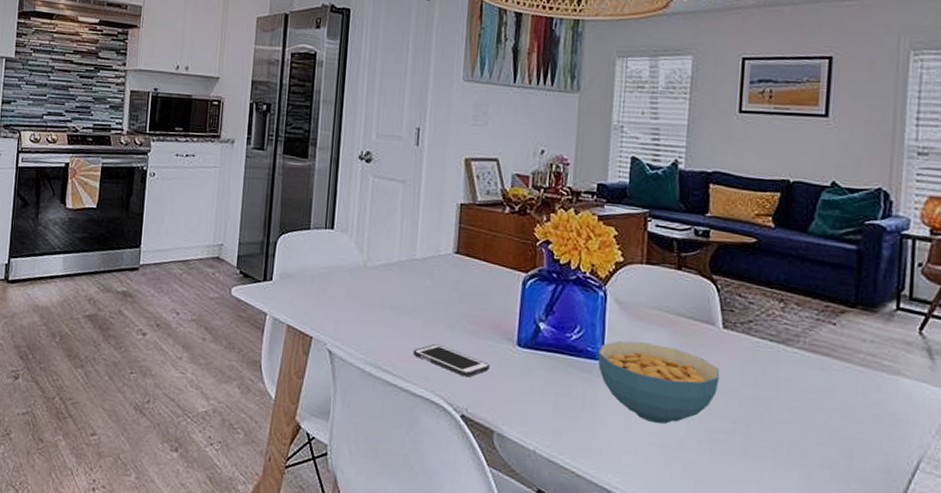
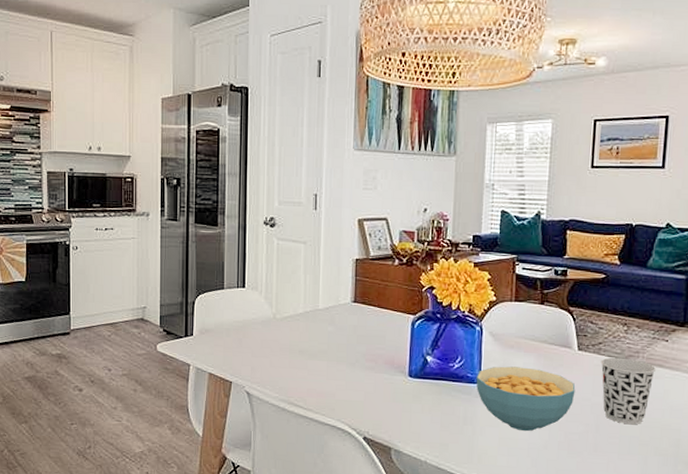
cell phone: present [413,343,489,378] -> none [320,380,386,406]
cup: none [751,339,820,427] -> present [600,357,656,425]

